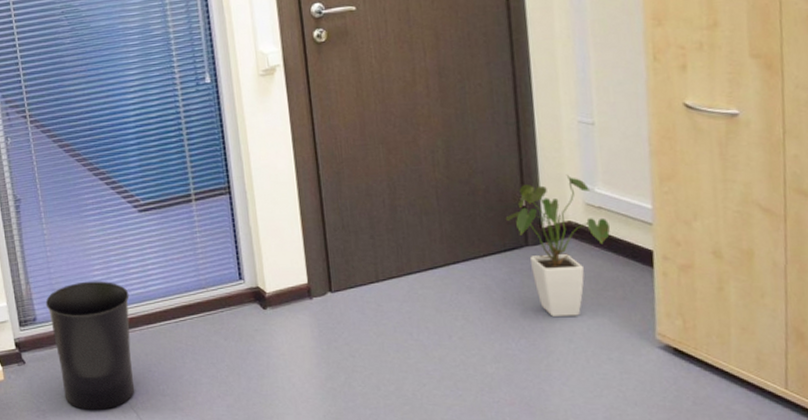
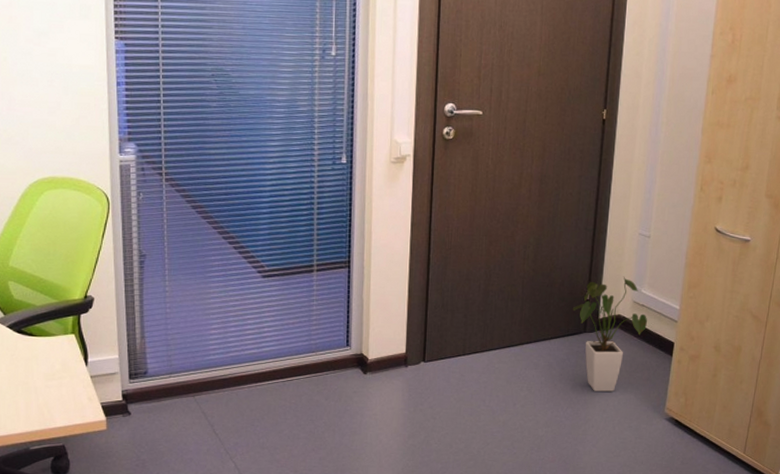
waste bin: present [45,281,135,411] -> none [158,339,243,461]

